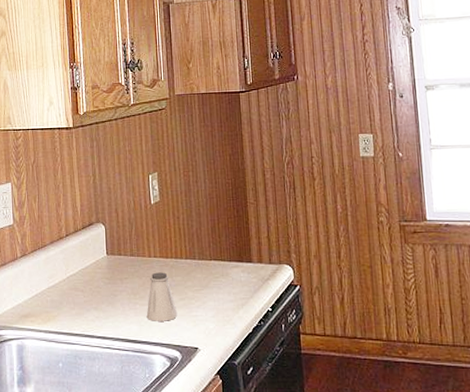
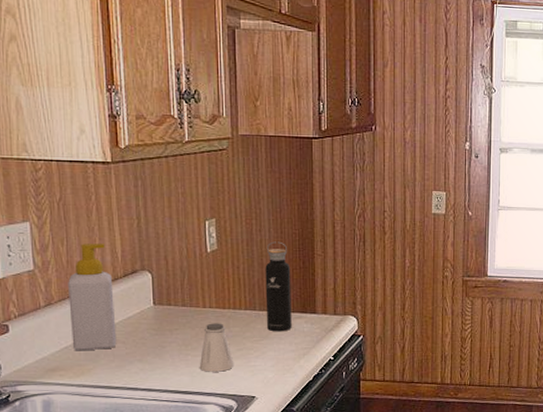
soap bottle: none [39,199,77,299] -> present [68,244,117,351]
water bottle: none [202,191,229,281] -> present [265,241,292,332]

